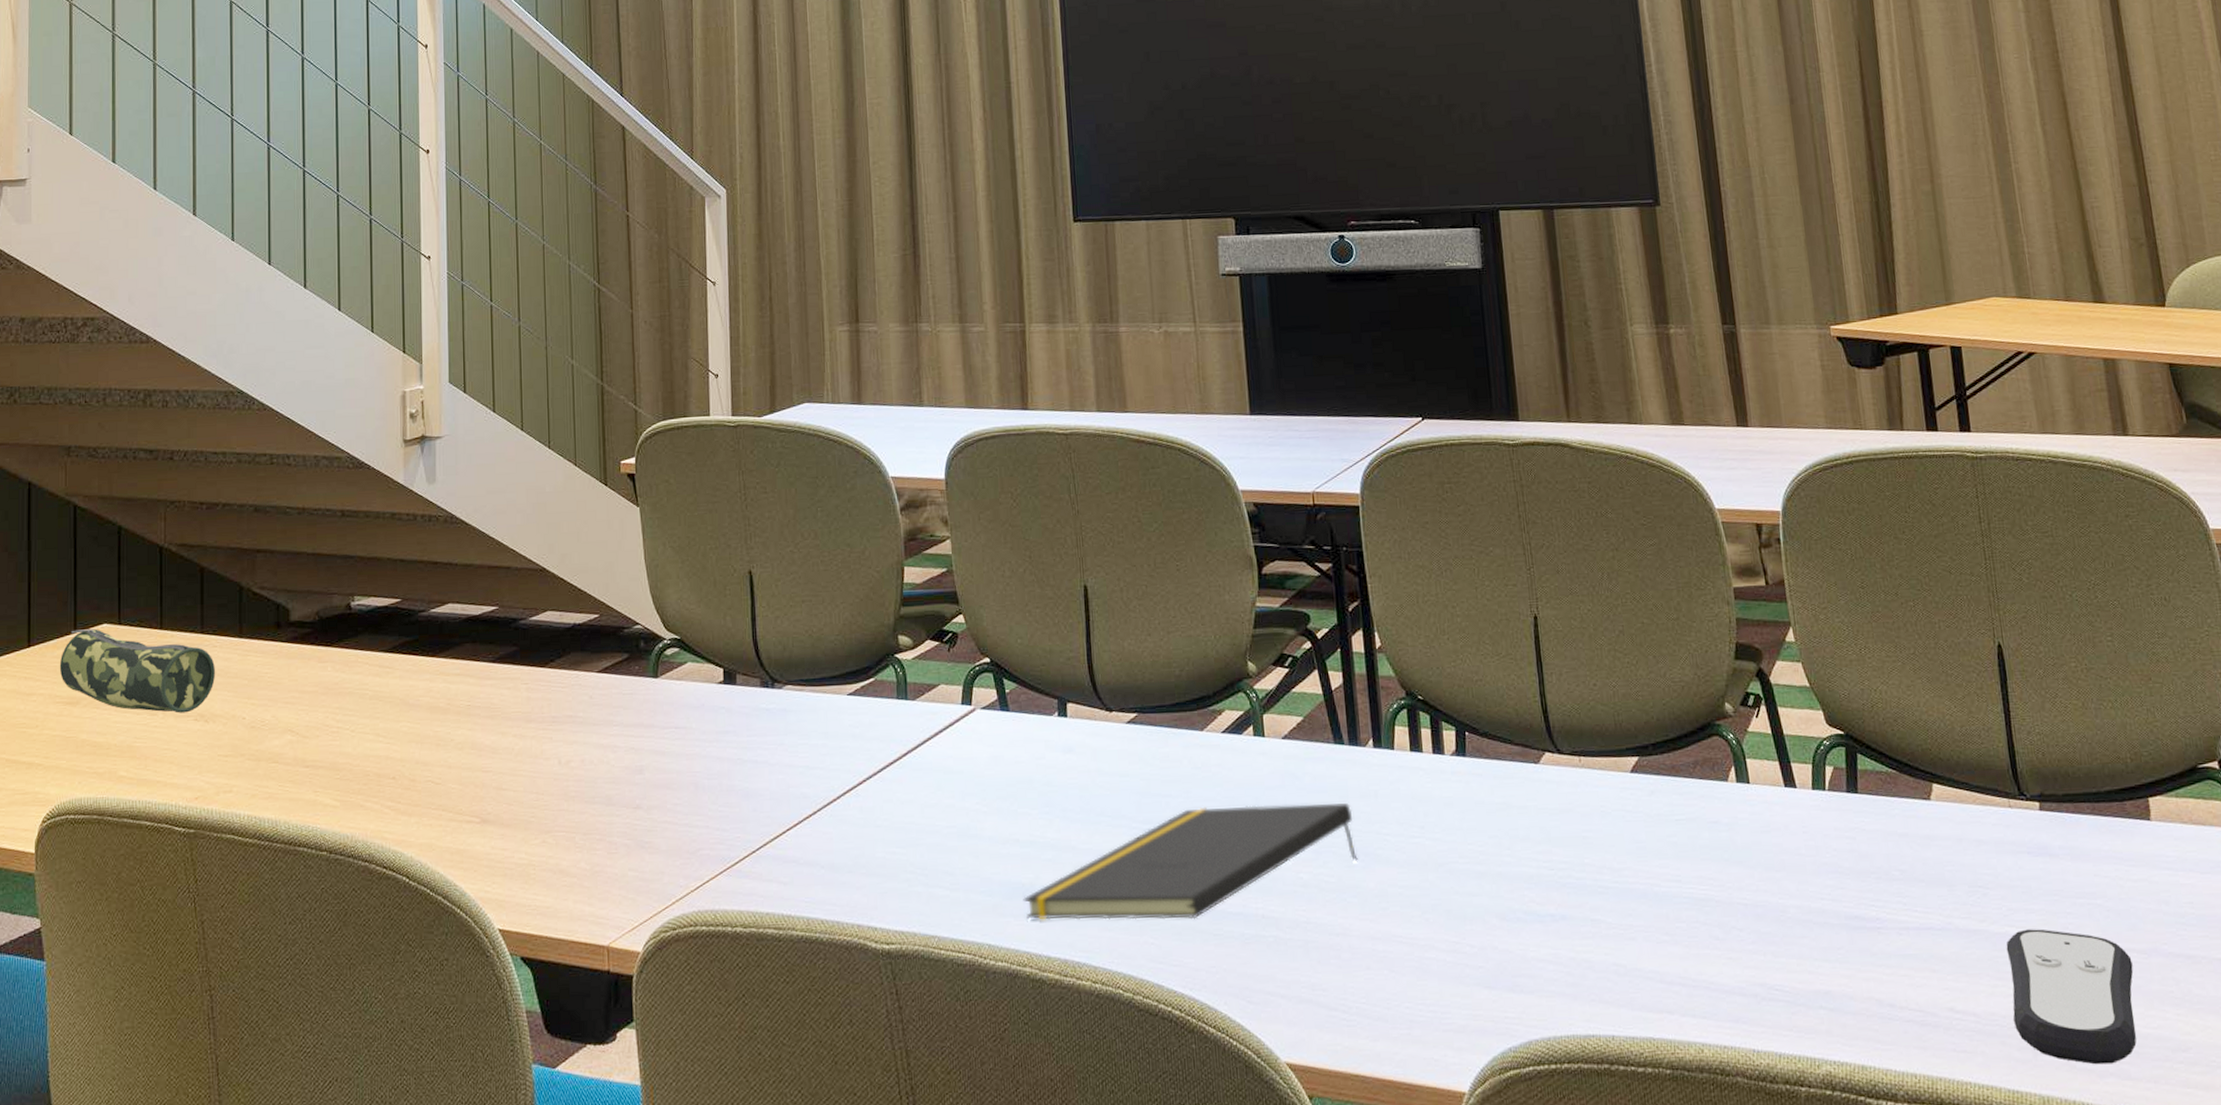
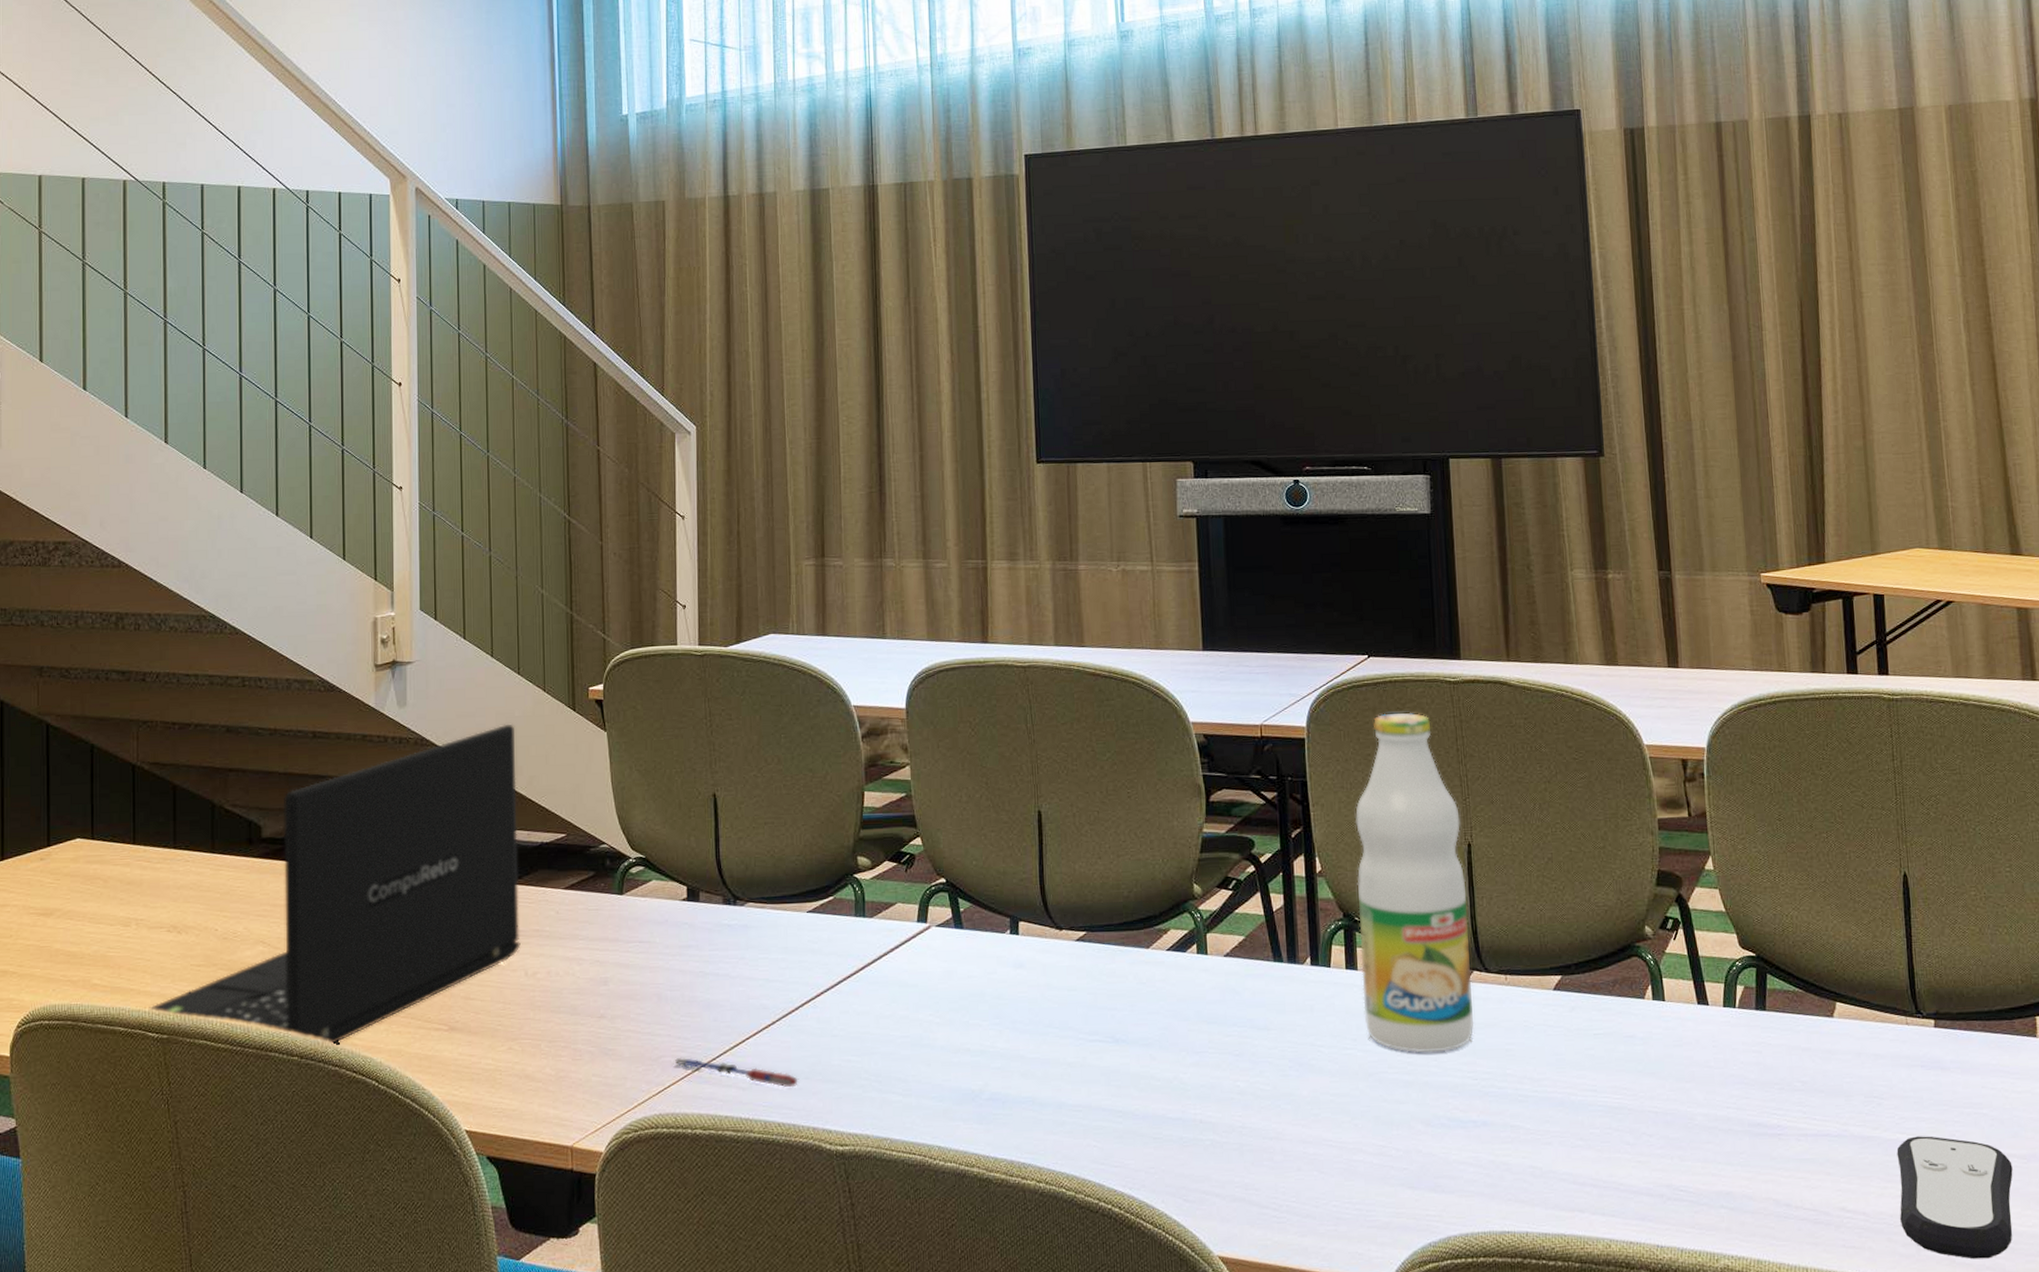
pencil case: present [59,629,216,714] -> none [33,843,189,925]
laptop: none [176,500,554,839] -> present [149,724,521,1045]
pen: none [712,849,842,883] -> present [674,1057,799,1088]
notepad: present [1023,803,1358,920] -> none [972,1016,1293,1124]
bottle: none [1414,477,1549,841] -> present [1355,712,1475,1053]

